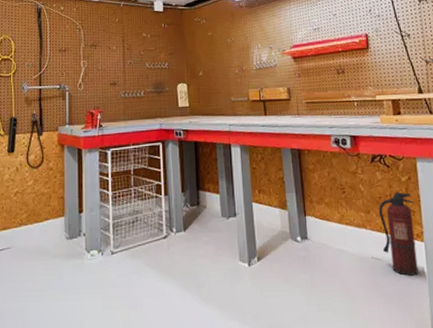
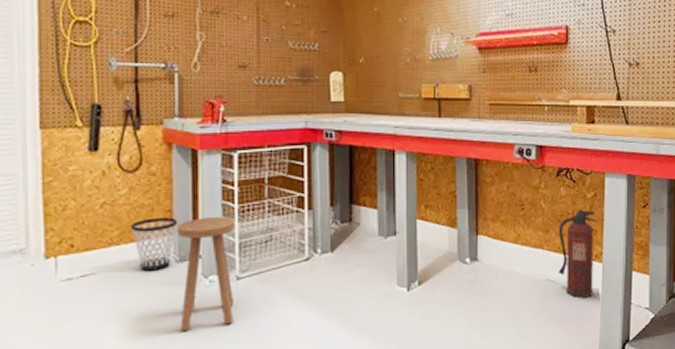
wastebasket: none [35,203,68,246] -> present [131,217,178,271]
stool: none [67,202,110,298] -> present [177,217,236,332]

